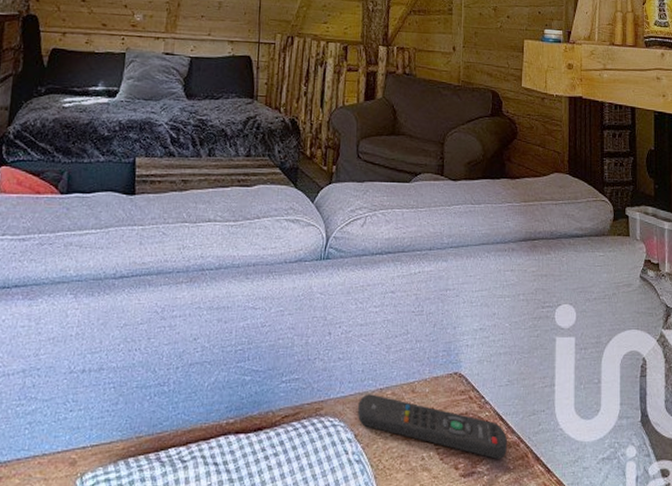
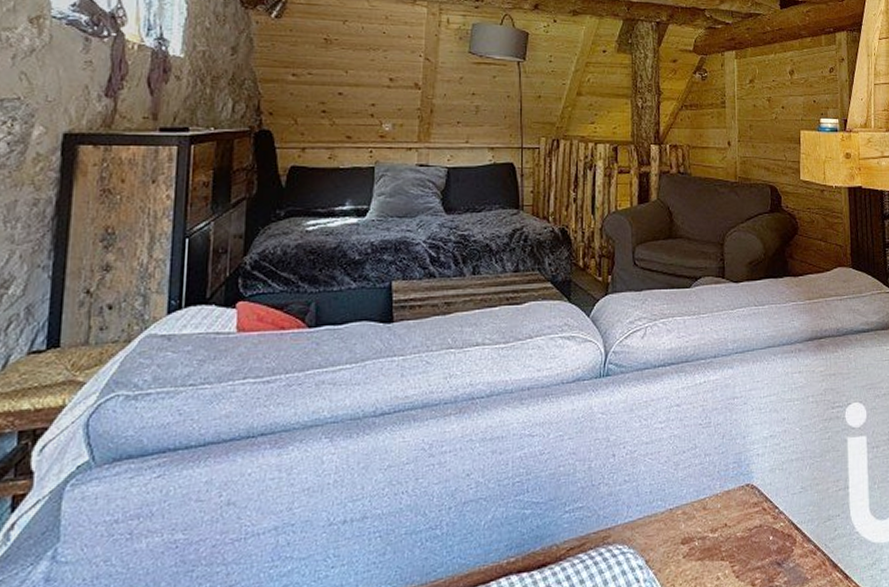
remote control: present [358,394,507,459] -> none [648,515,804,571]

